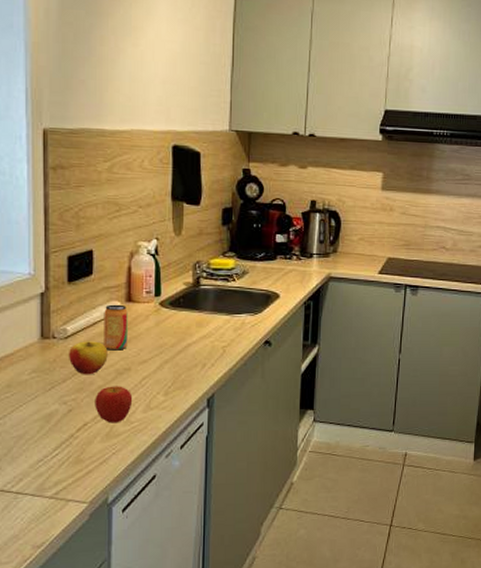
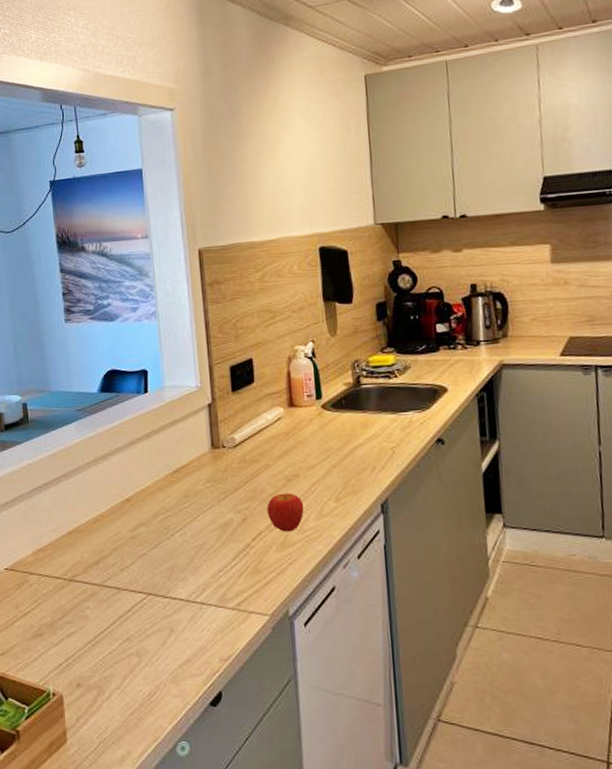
apple: present [69,341,108,375] -> none [238,448,276,483]
beverage can: present [104,304,128,351] -> none [268,410,294,457]

